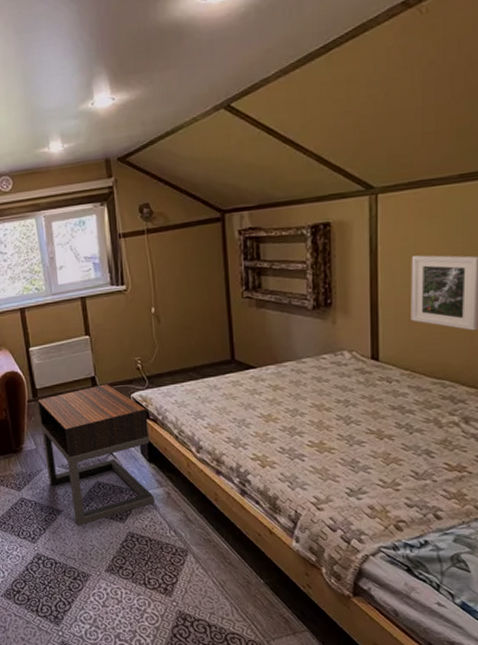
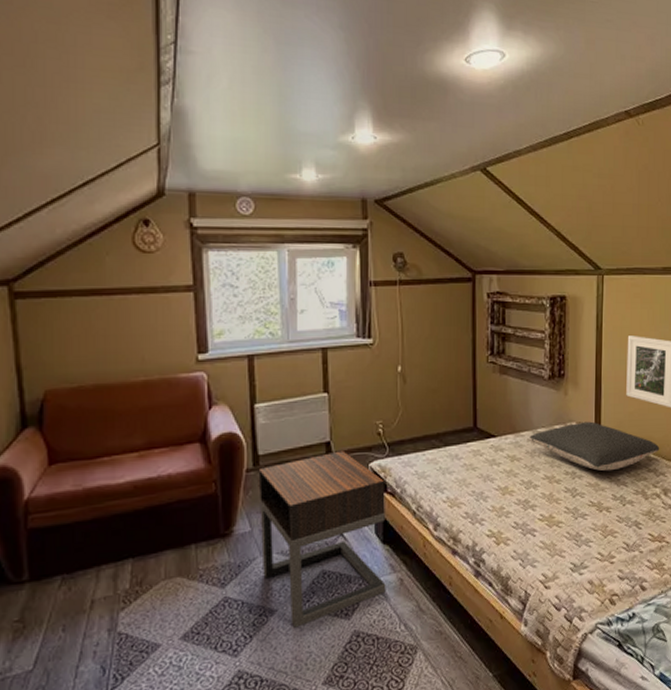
pillow: none [293,349,458,399] -> present [529,421,660,472]

